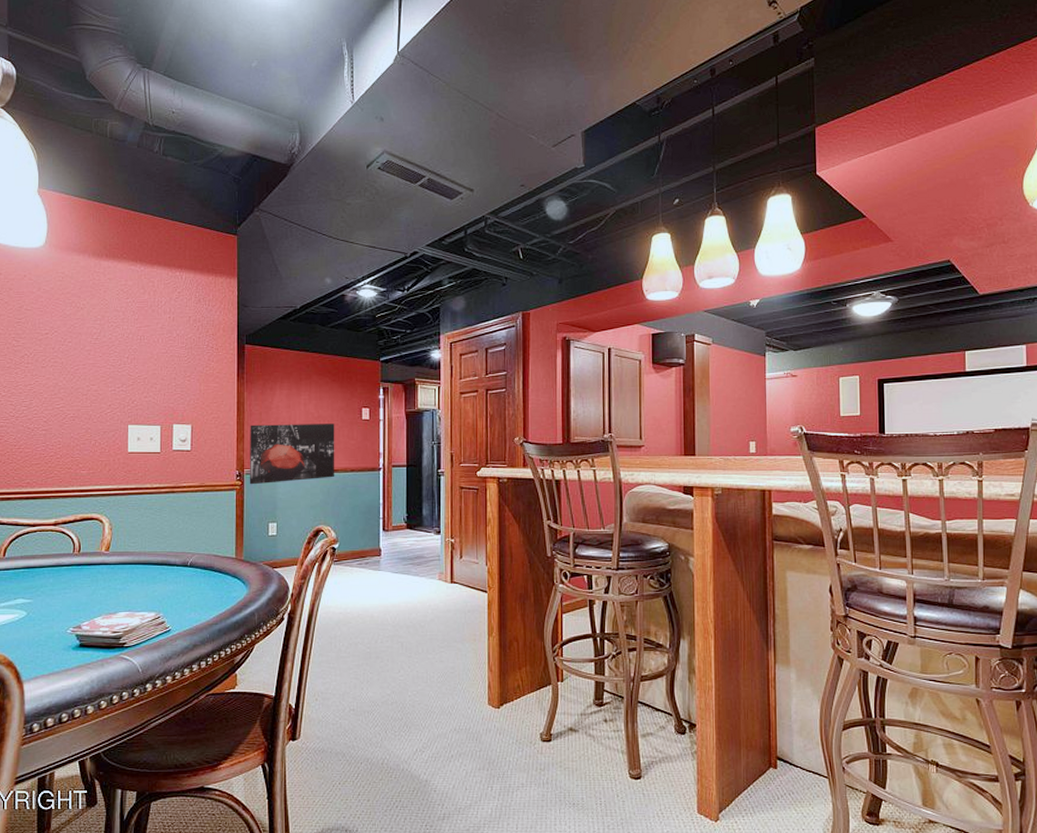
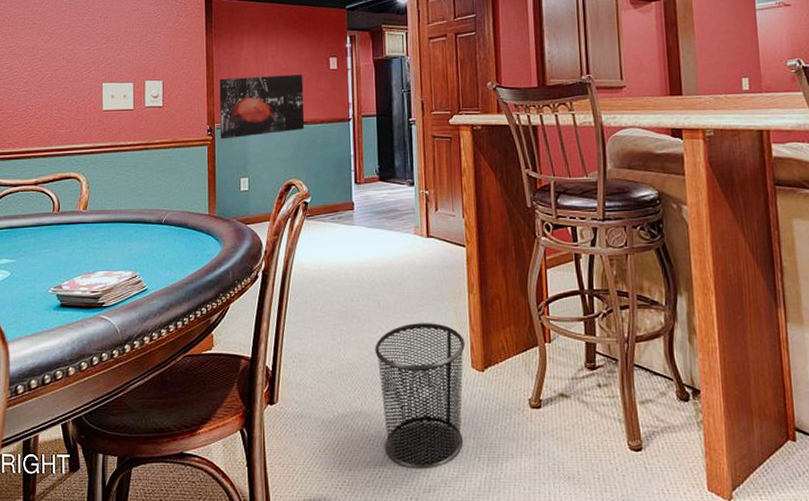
waste bin: none [396,663,483,799] -> present [375,323,465,470]

